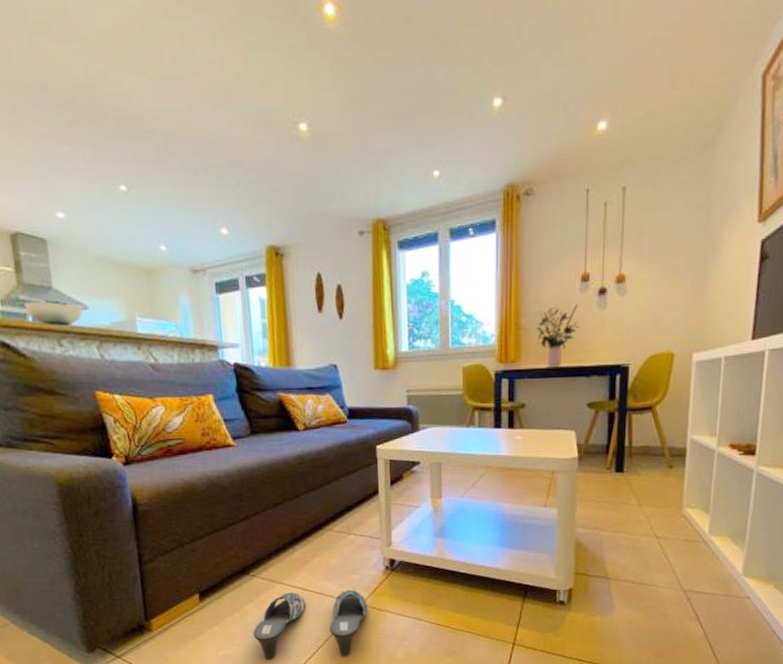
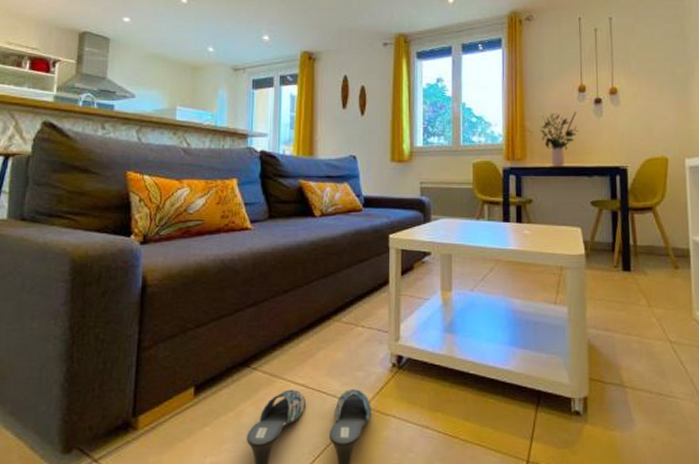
bowl: present [24,301,83,326] -> none [78,89,130,111]

